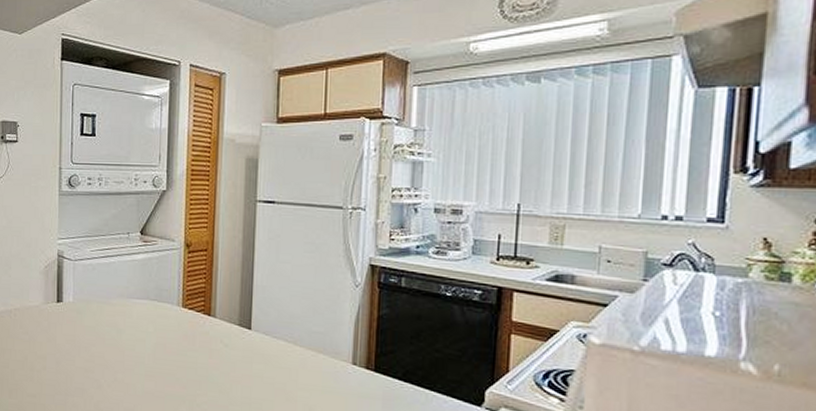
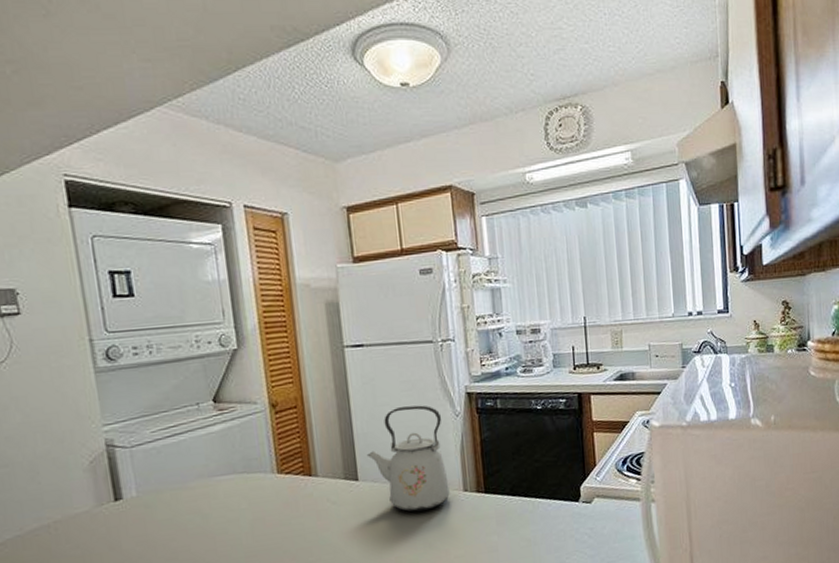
kettle: none [262,267,341,375] -> present [366,405,450,512]

